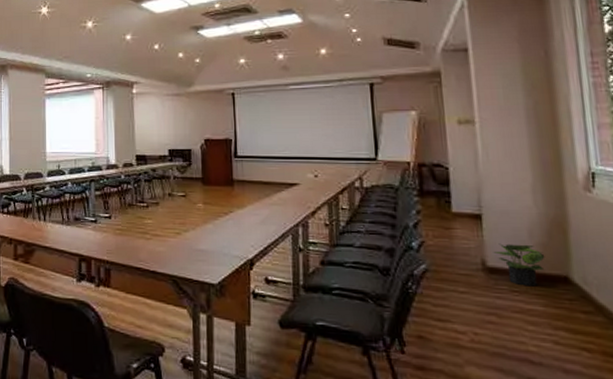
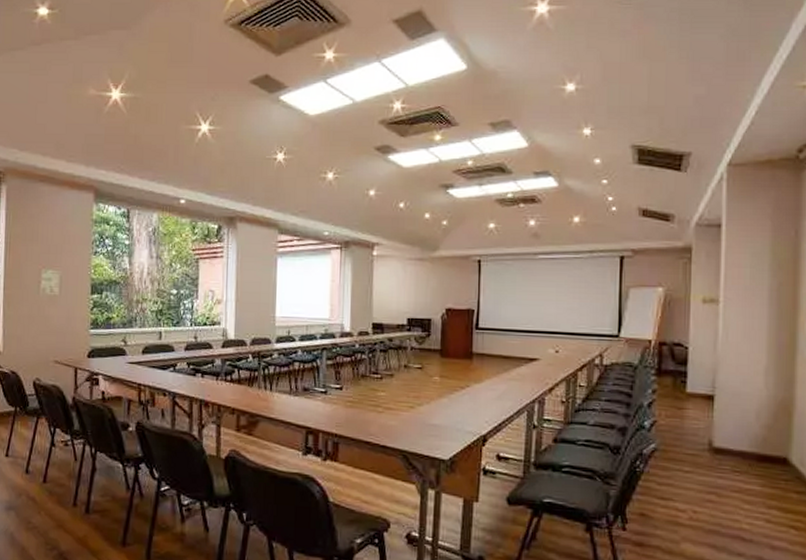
potted plant: present [493,243,545,287] -> none [720,424,769,467]

